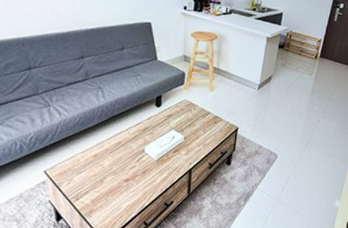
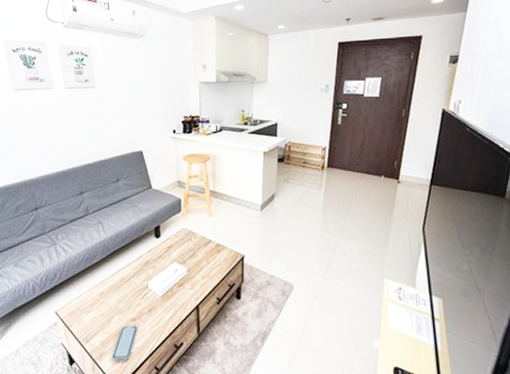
smartphone: none [101,185,131,216] -> present [112,325,138,360]

